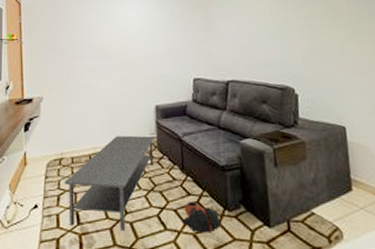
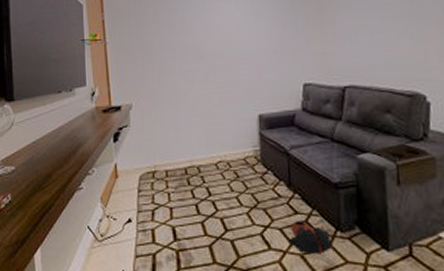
coffee table: present [64,135,155,231] -> none [158,147,258,248]

